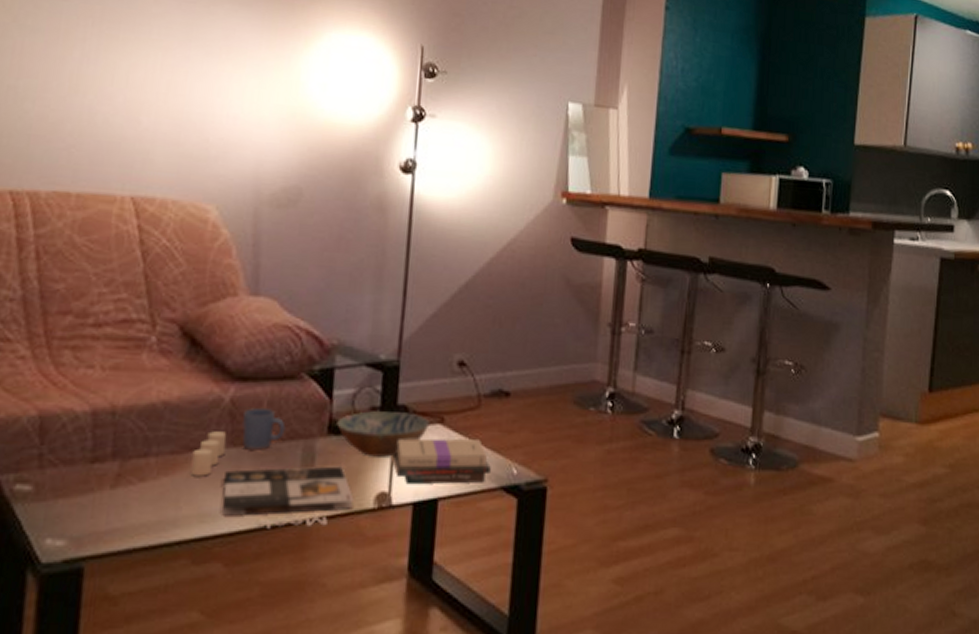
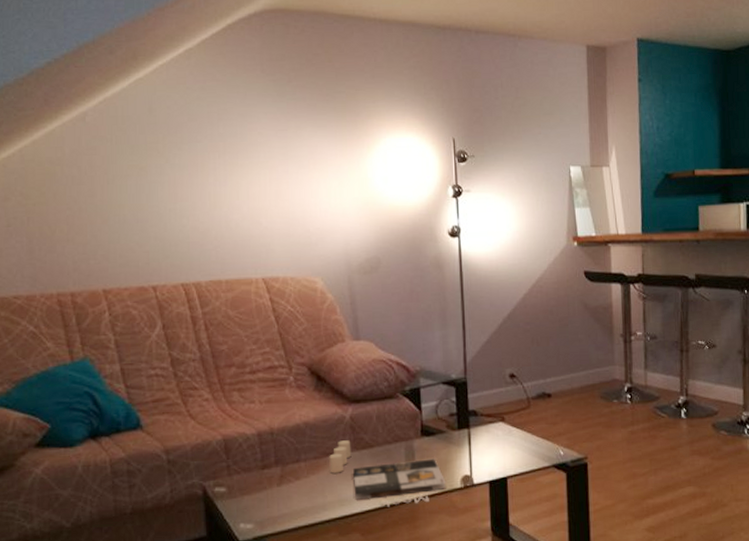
mug: present [241,408,286,450] -> none [359,421,391,452]
bowl: present [337,410,430,457] -> none [427,415,494,450]
books: present [390,438,491,485] -> none [468,430,543,469]

